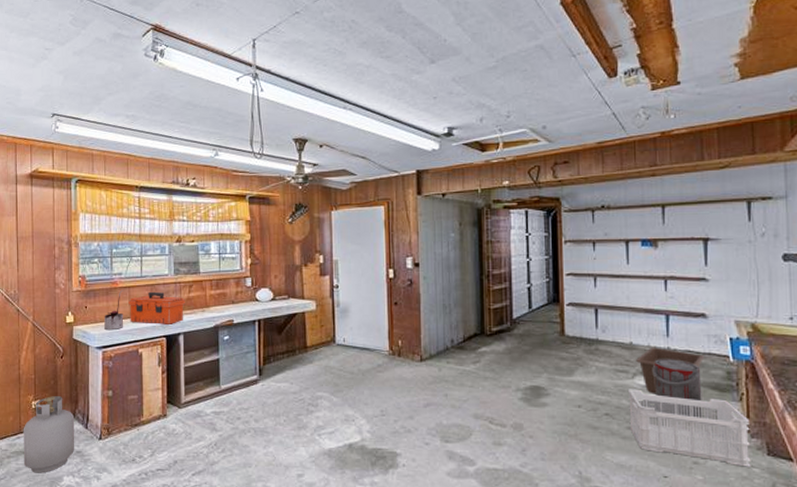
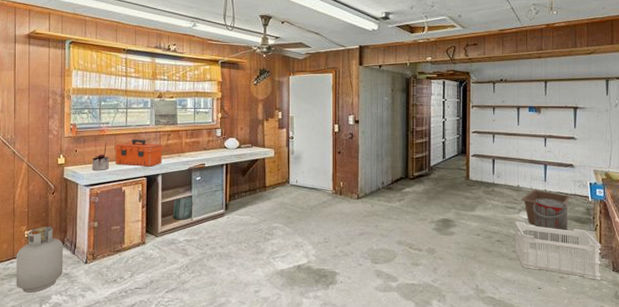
paint can: none [197,359,221,389] -> present [173,196,193,221]

